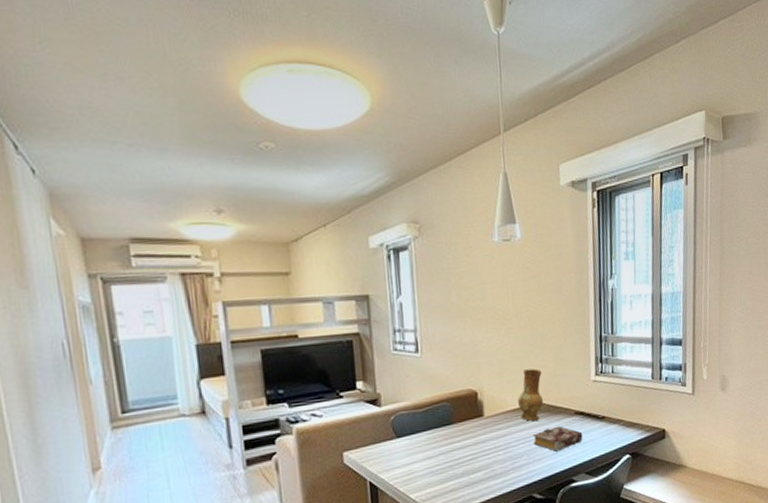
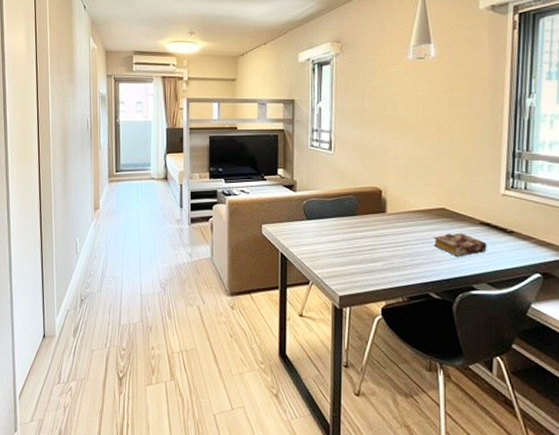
ceramic jug: present [518,368,543,421] -> none [421,176,447,224]

